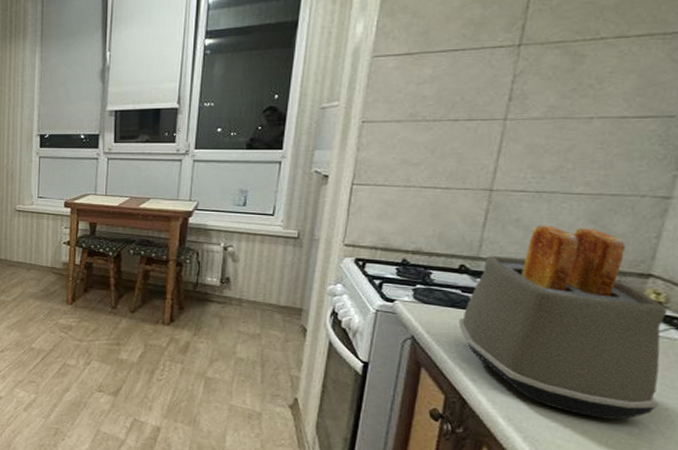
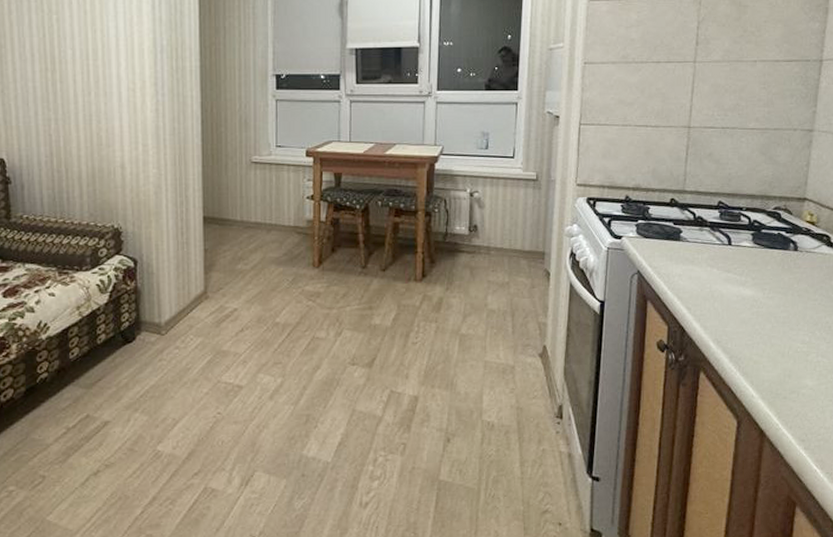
toaster: present [458,225,668,420] -> none [673,158,819,332]

